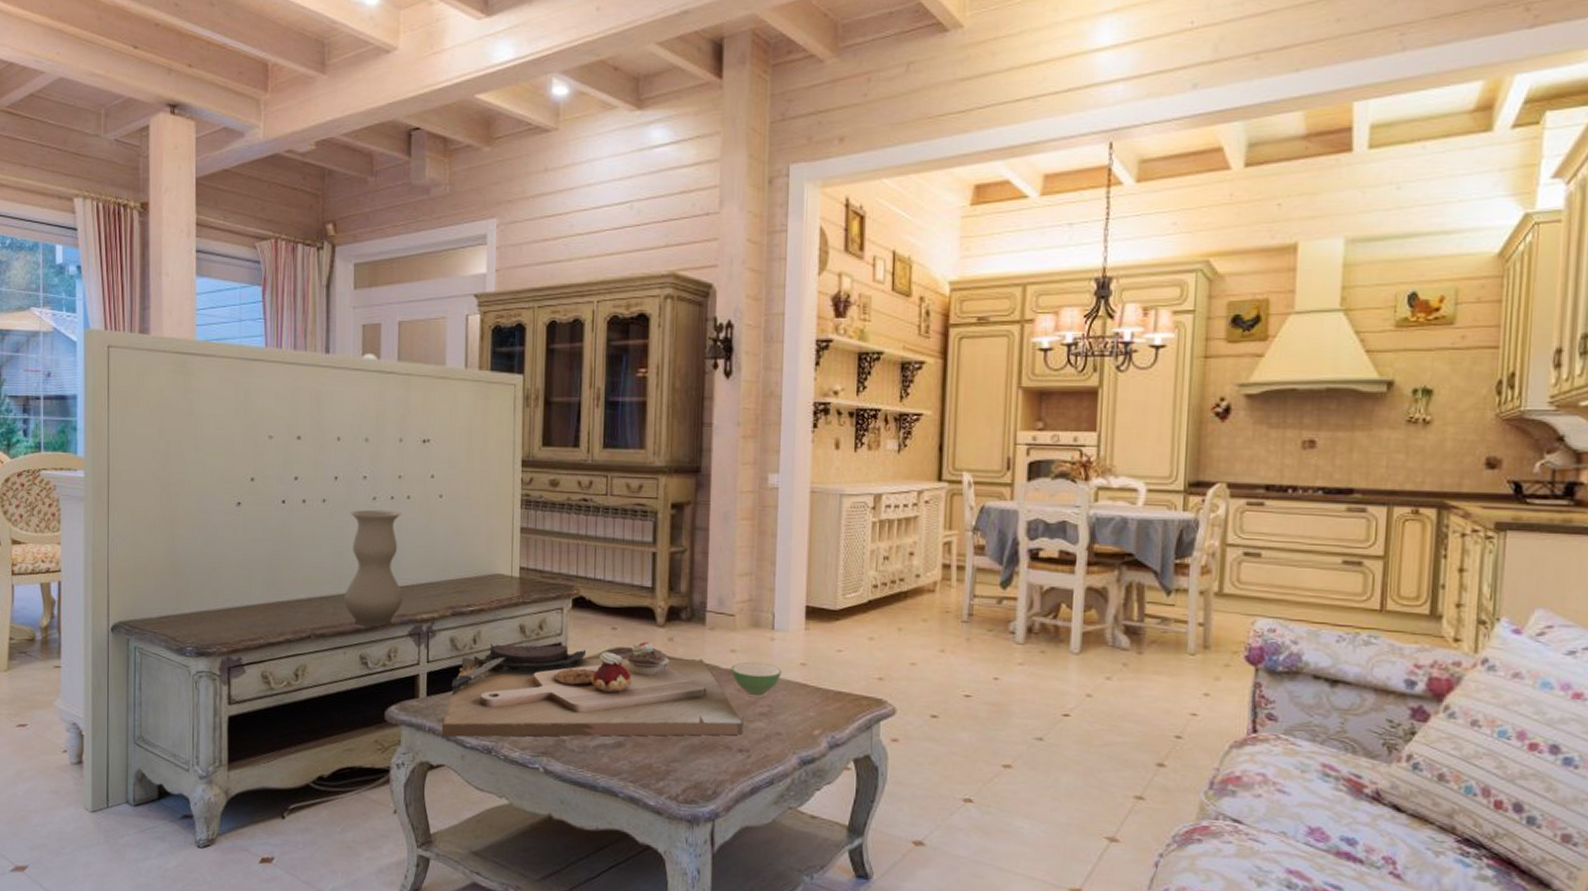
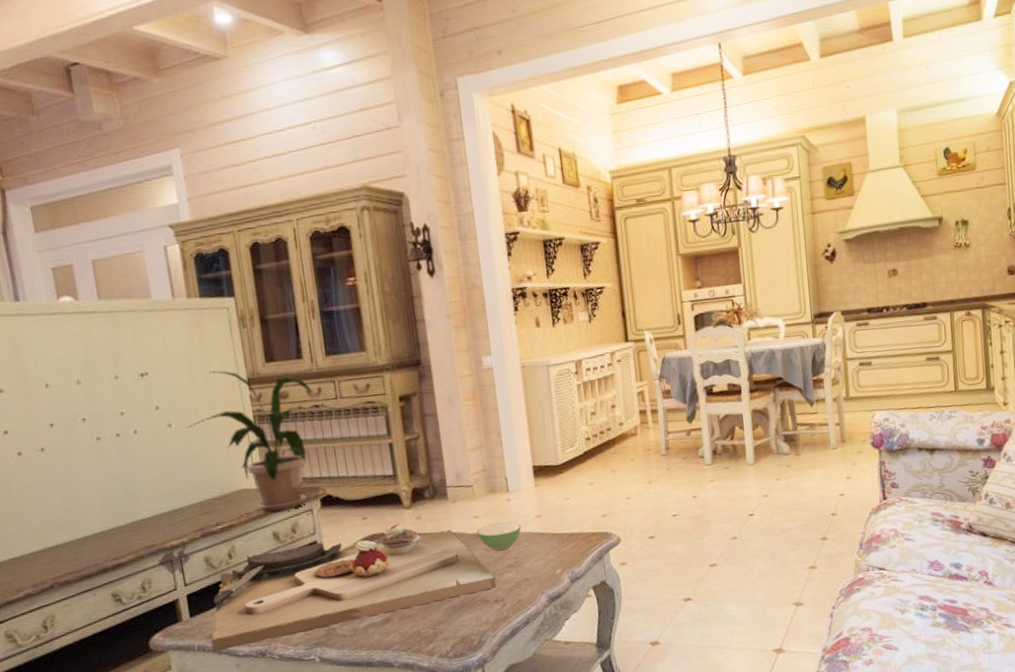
vase: present [344,509,404,627] -> none [73,447,149,565]
house plant: none [457,447,584,605] -> present [187,370,313,513]

